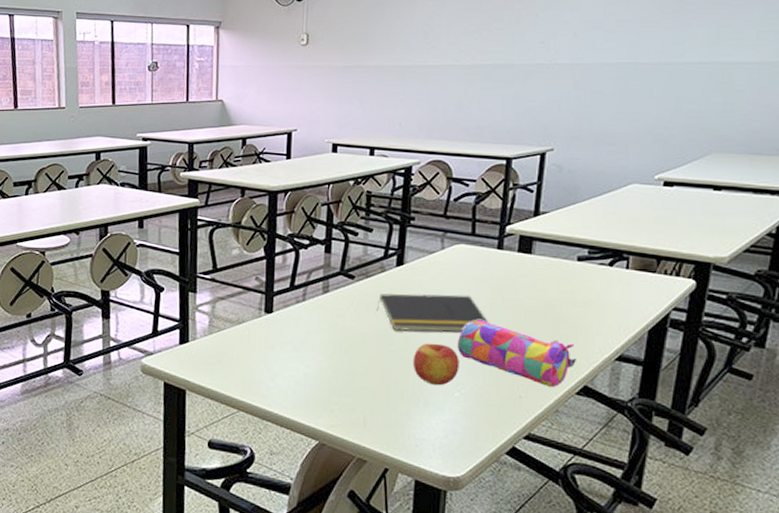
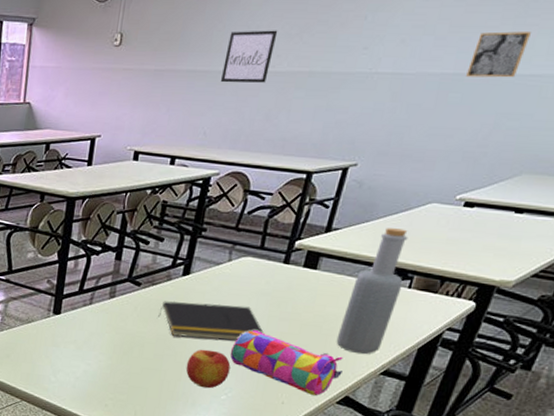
wall art: none [410,28,457,77] -> present [221,30,278,83]
bottle: none [564,209,620,340] -> present [336,228,409,355]
wall art: none [640,25,691,66] -> present [466,31,531,78]

